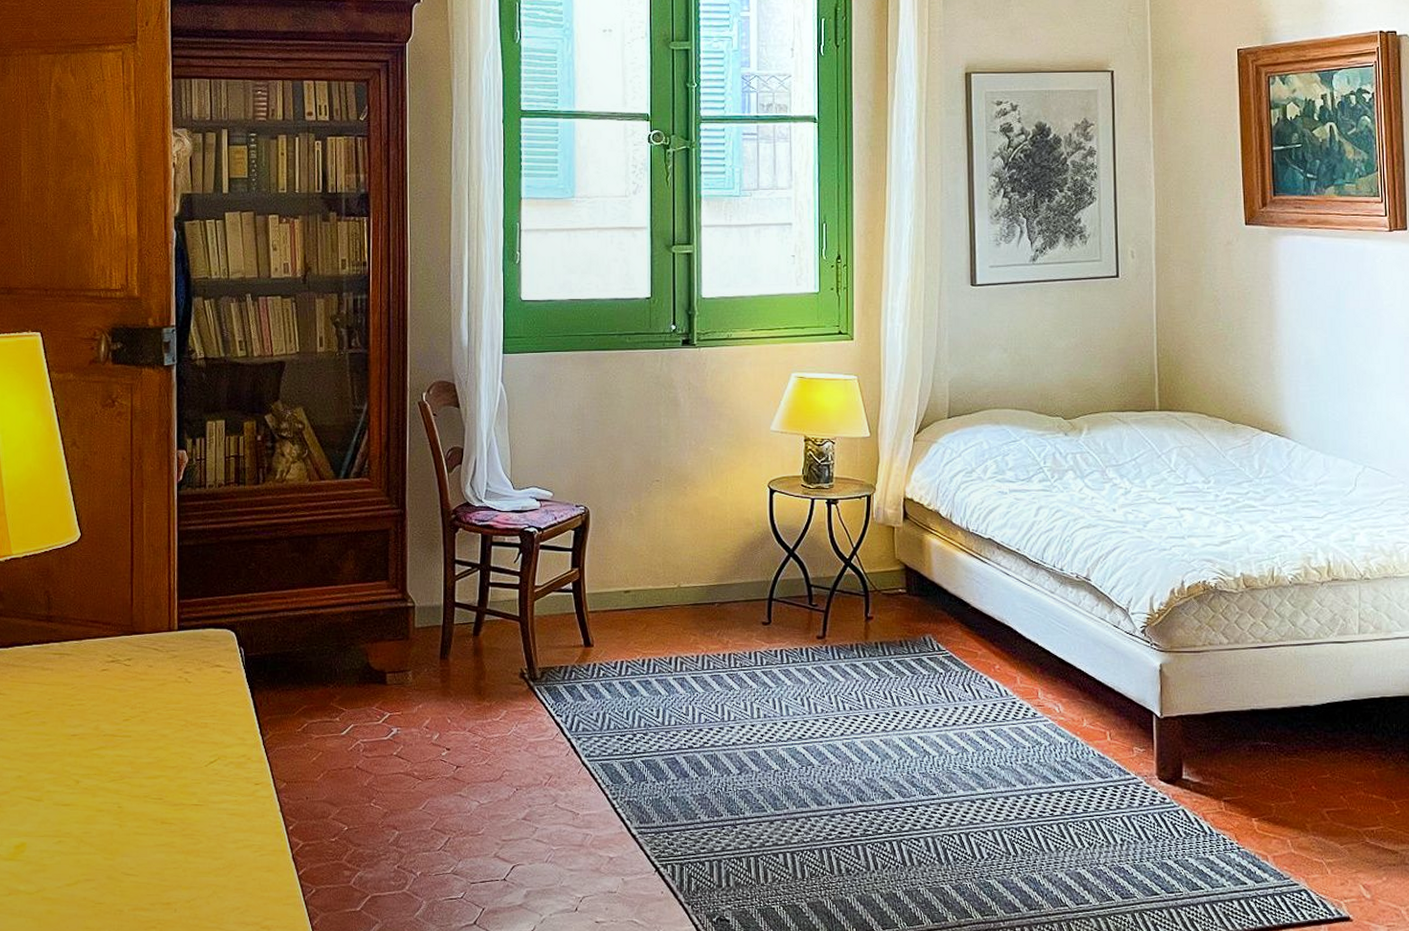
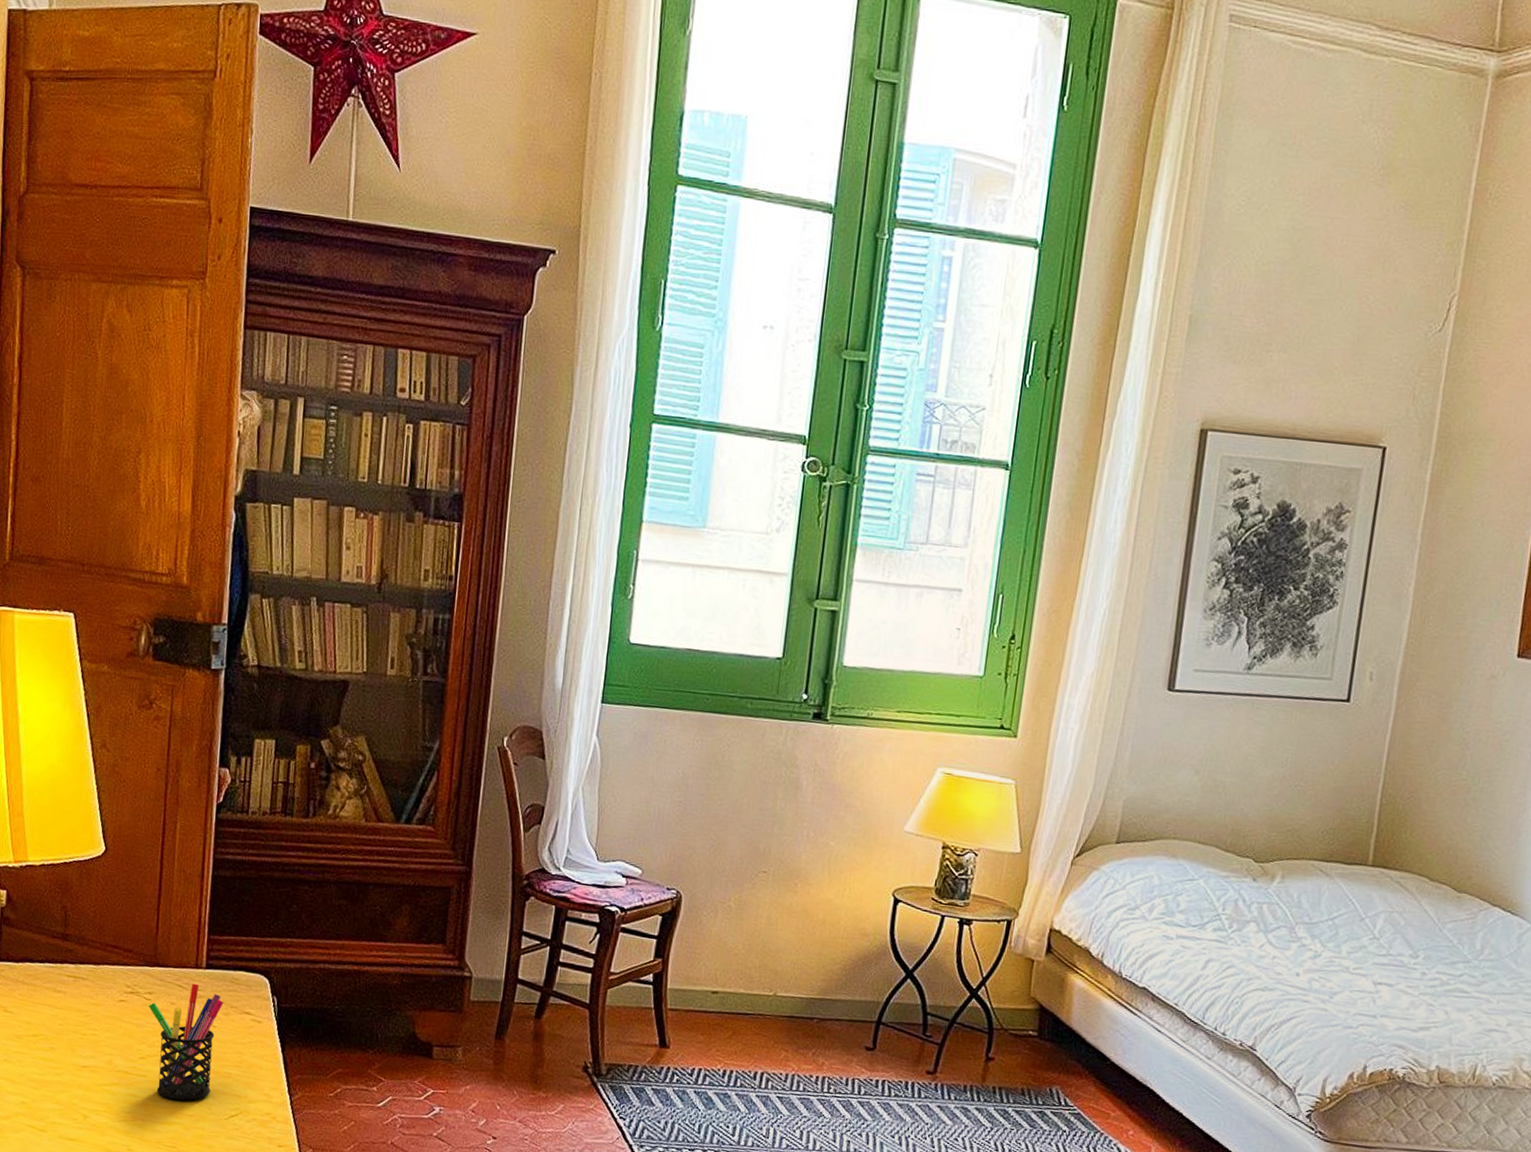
pen holder: none [129,645,196,754] -> present [148,983,224,1100]

